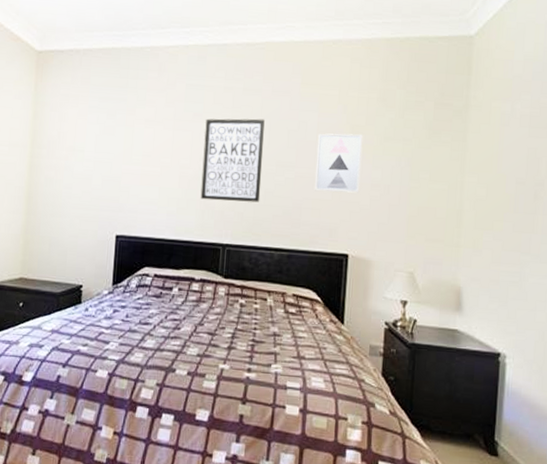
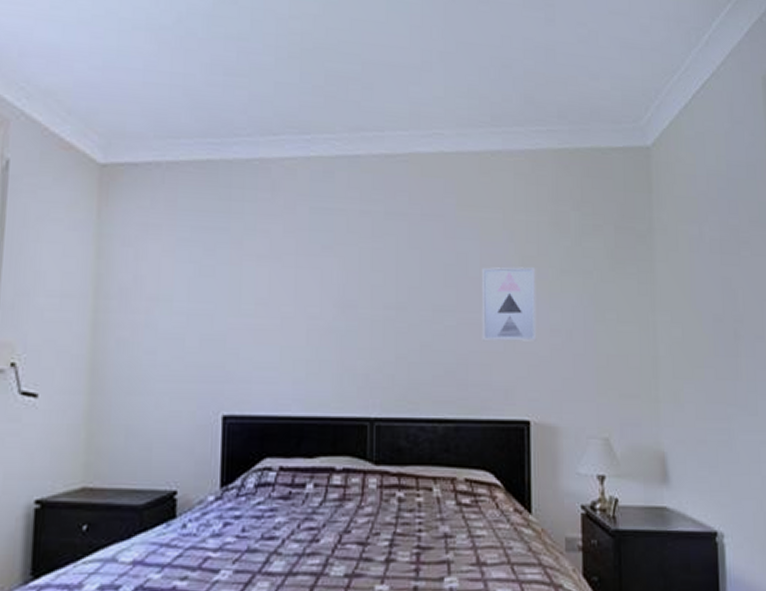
wall art: present [200,118,265,203] -> none [336,250,415,360]

